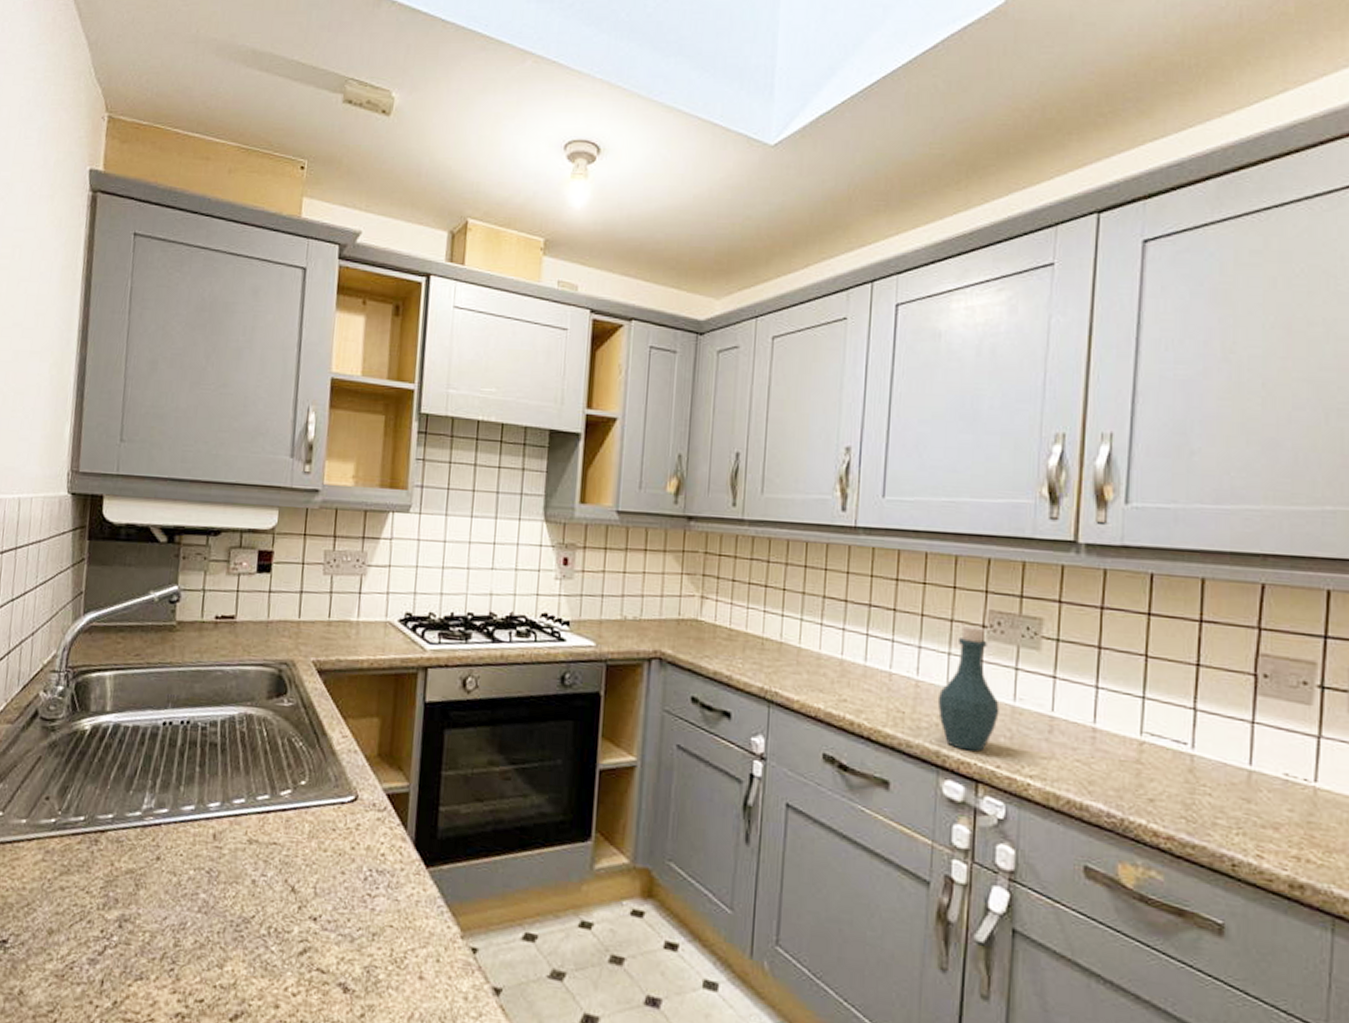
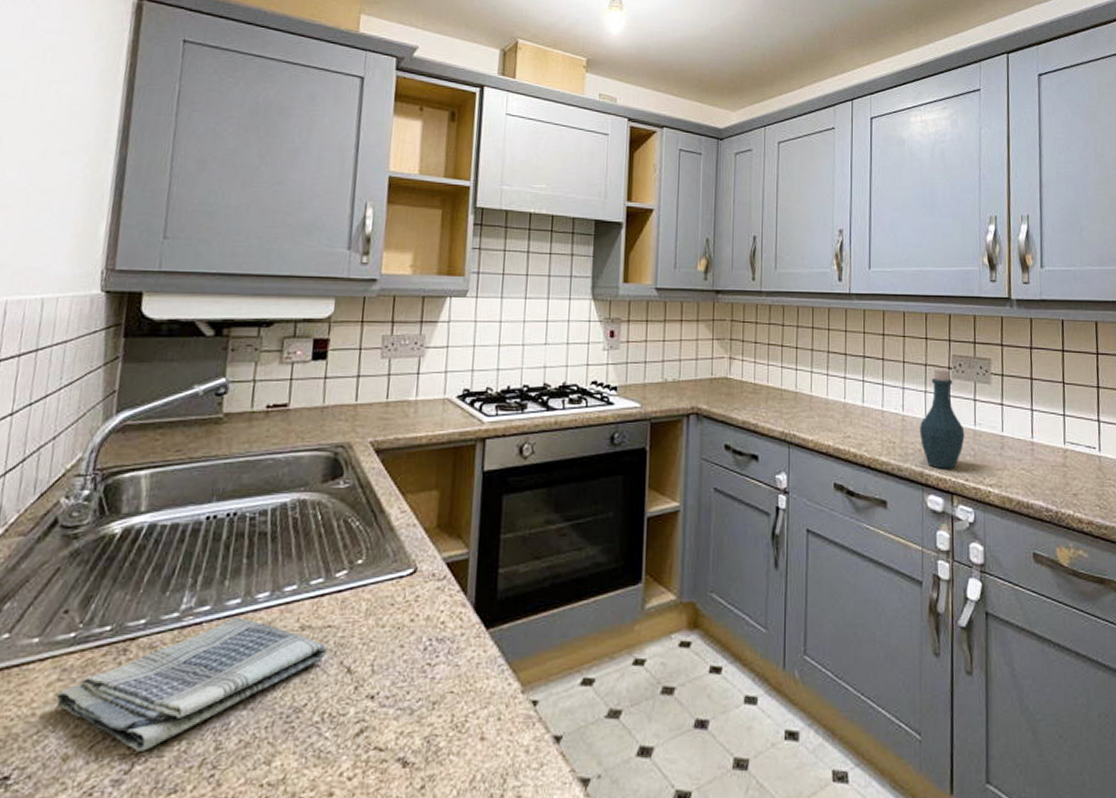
dish towel: none [41,823,274,937] -> present [55,618,328,752]

